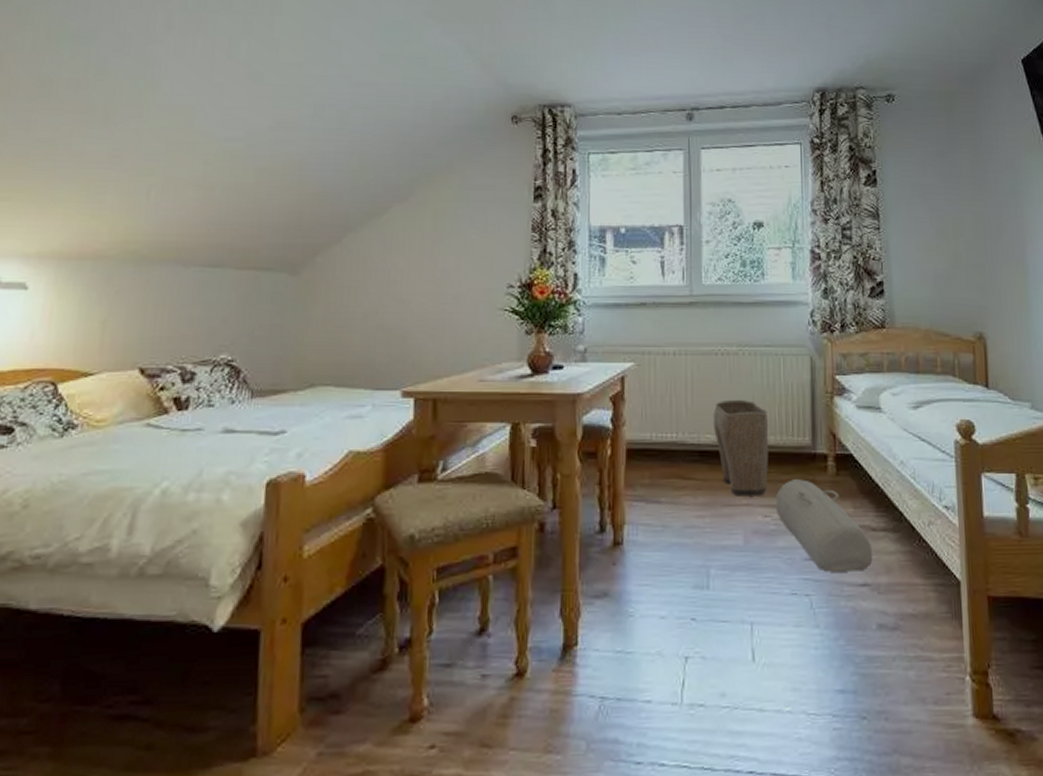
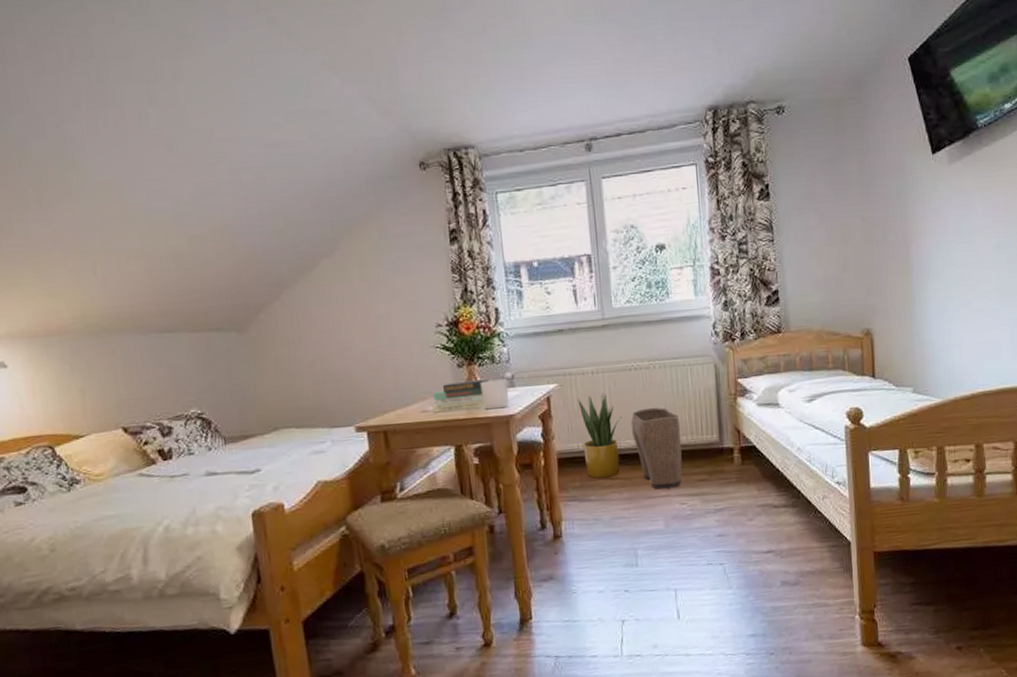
books: none [492,350,559,384] -> present [432,379,490,413]
mug: none [548,352,578,385] -> present [480,379,509,410]
planter: none [655,379,702,476] -> present [578,394,621,478]
duffel bag: present [775,479,873,572] -> none [690,470,776,544]

